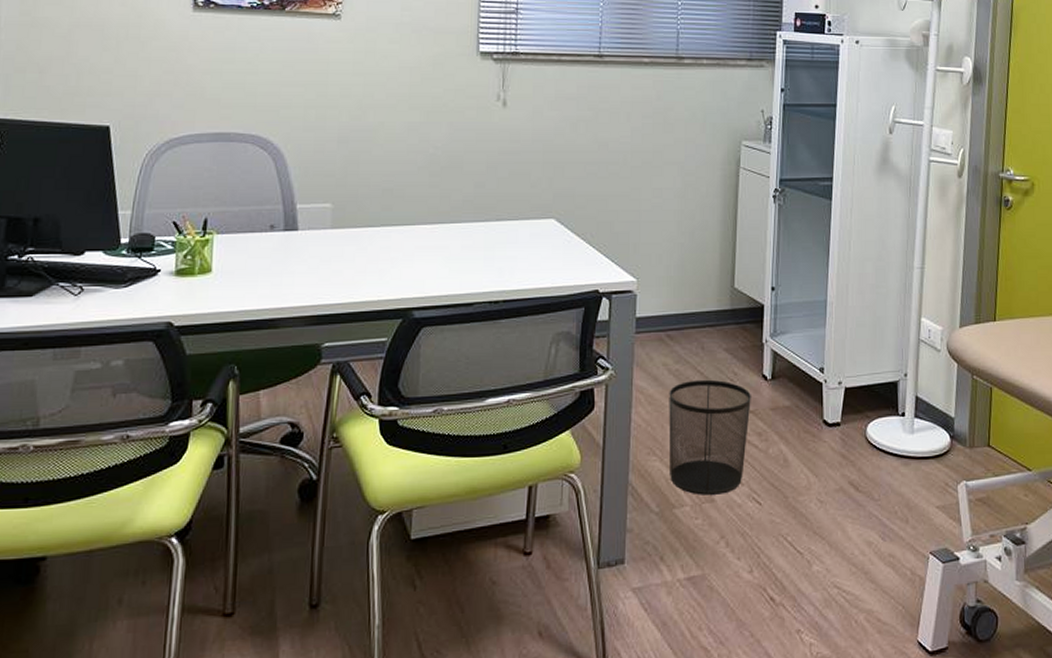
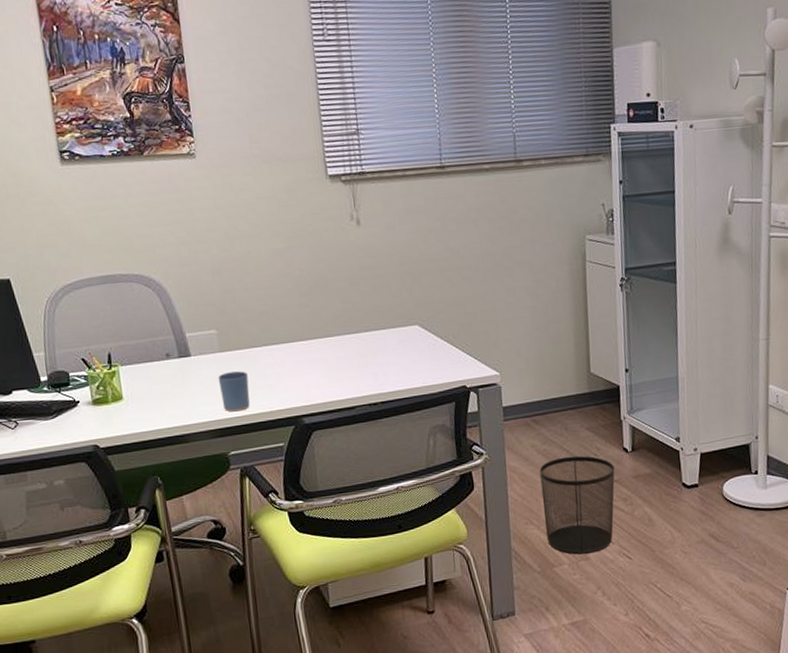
mug: none [324,252,359,297] -> present [218,371,250,412]

